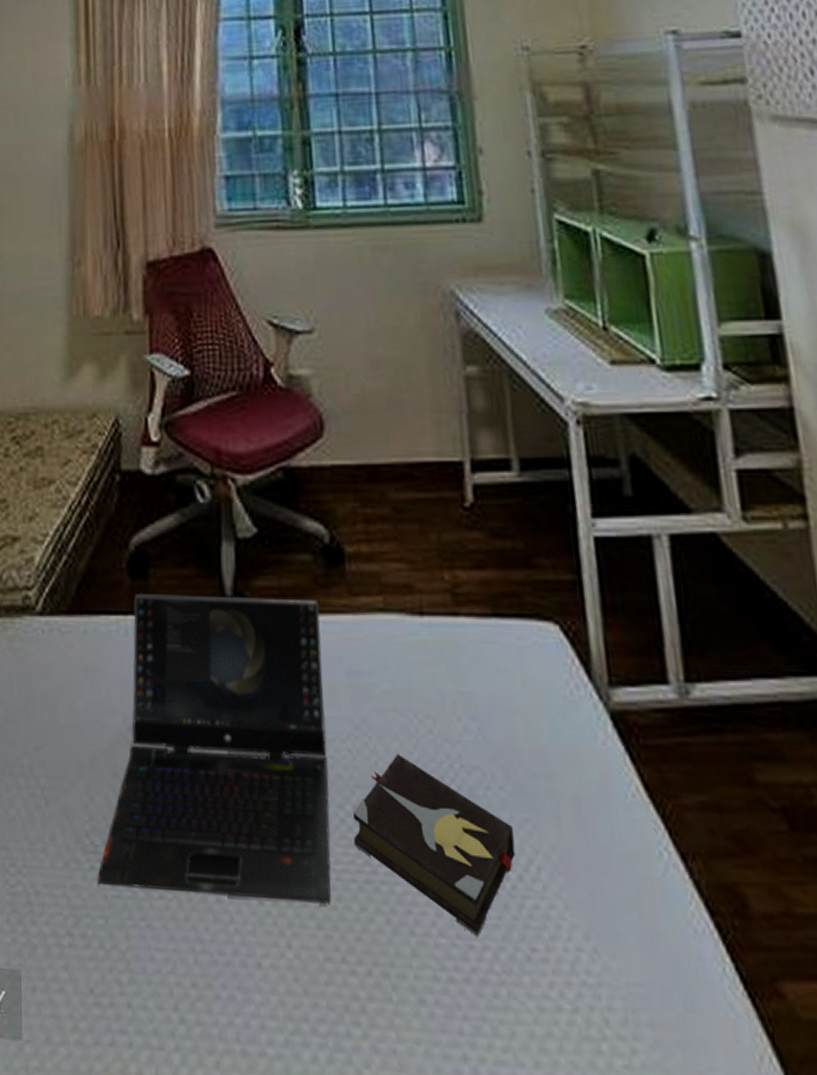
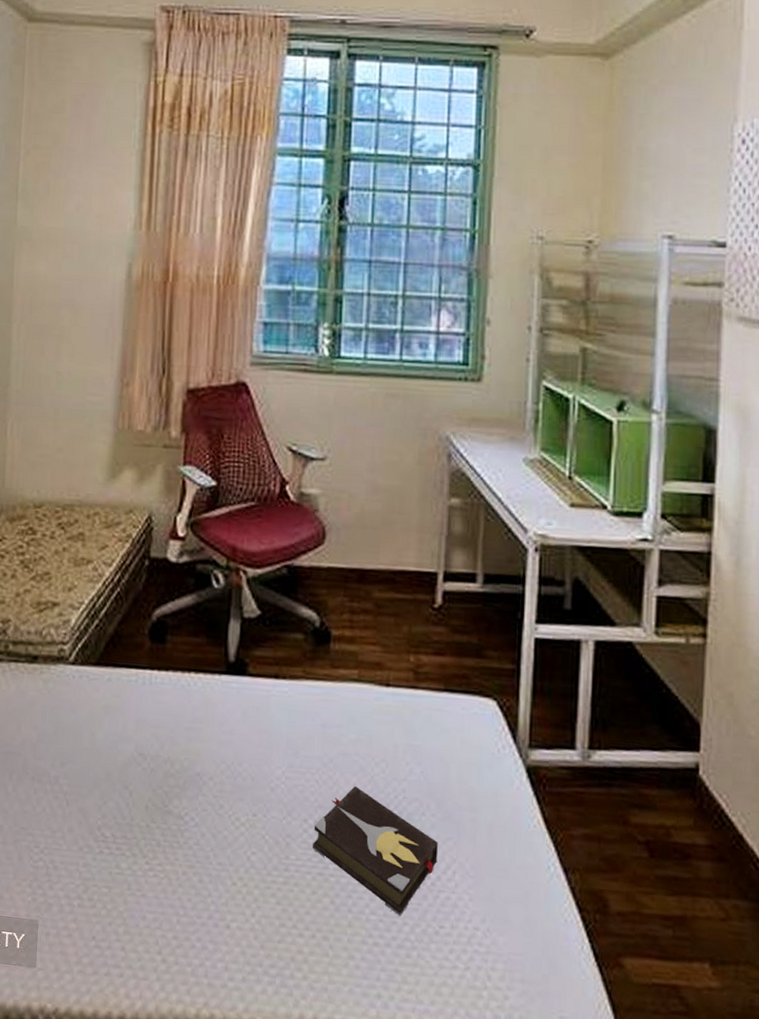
laptop computer: present [97,592,331,905] -> none [104,653,306,888]

